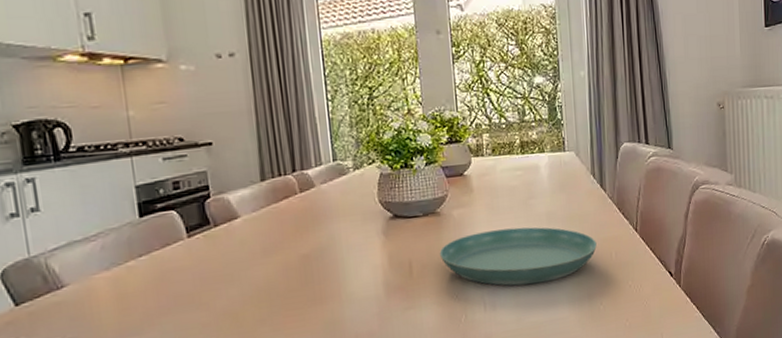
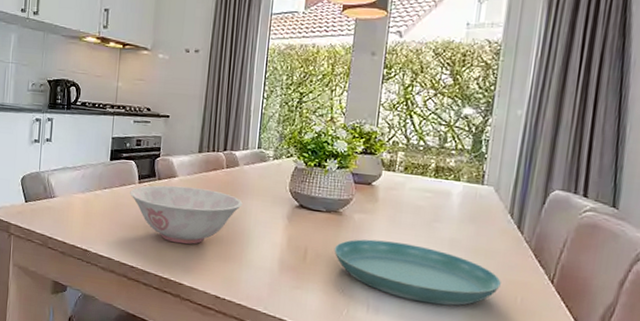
bowl: none [178,222,329,300] -> present [130,185,243,245]

